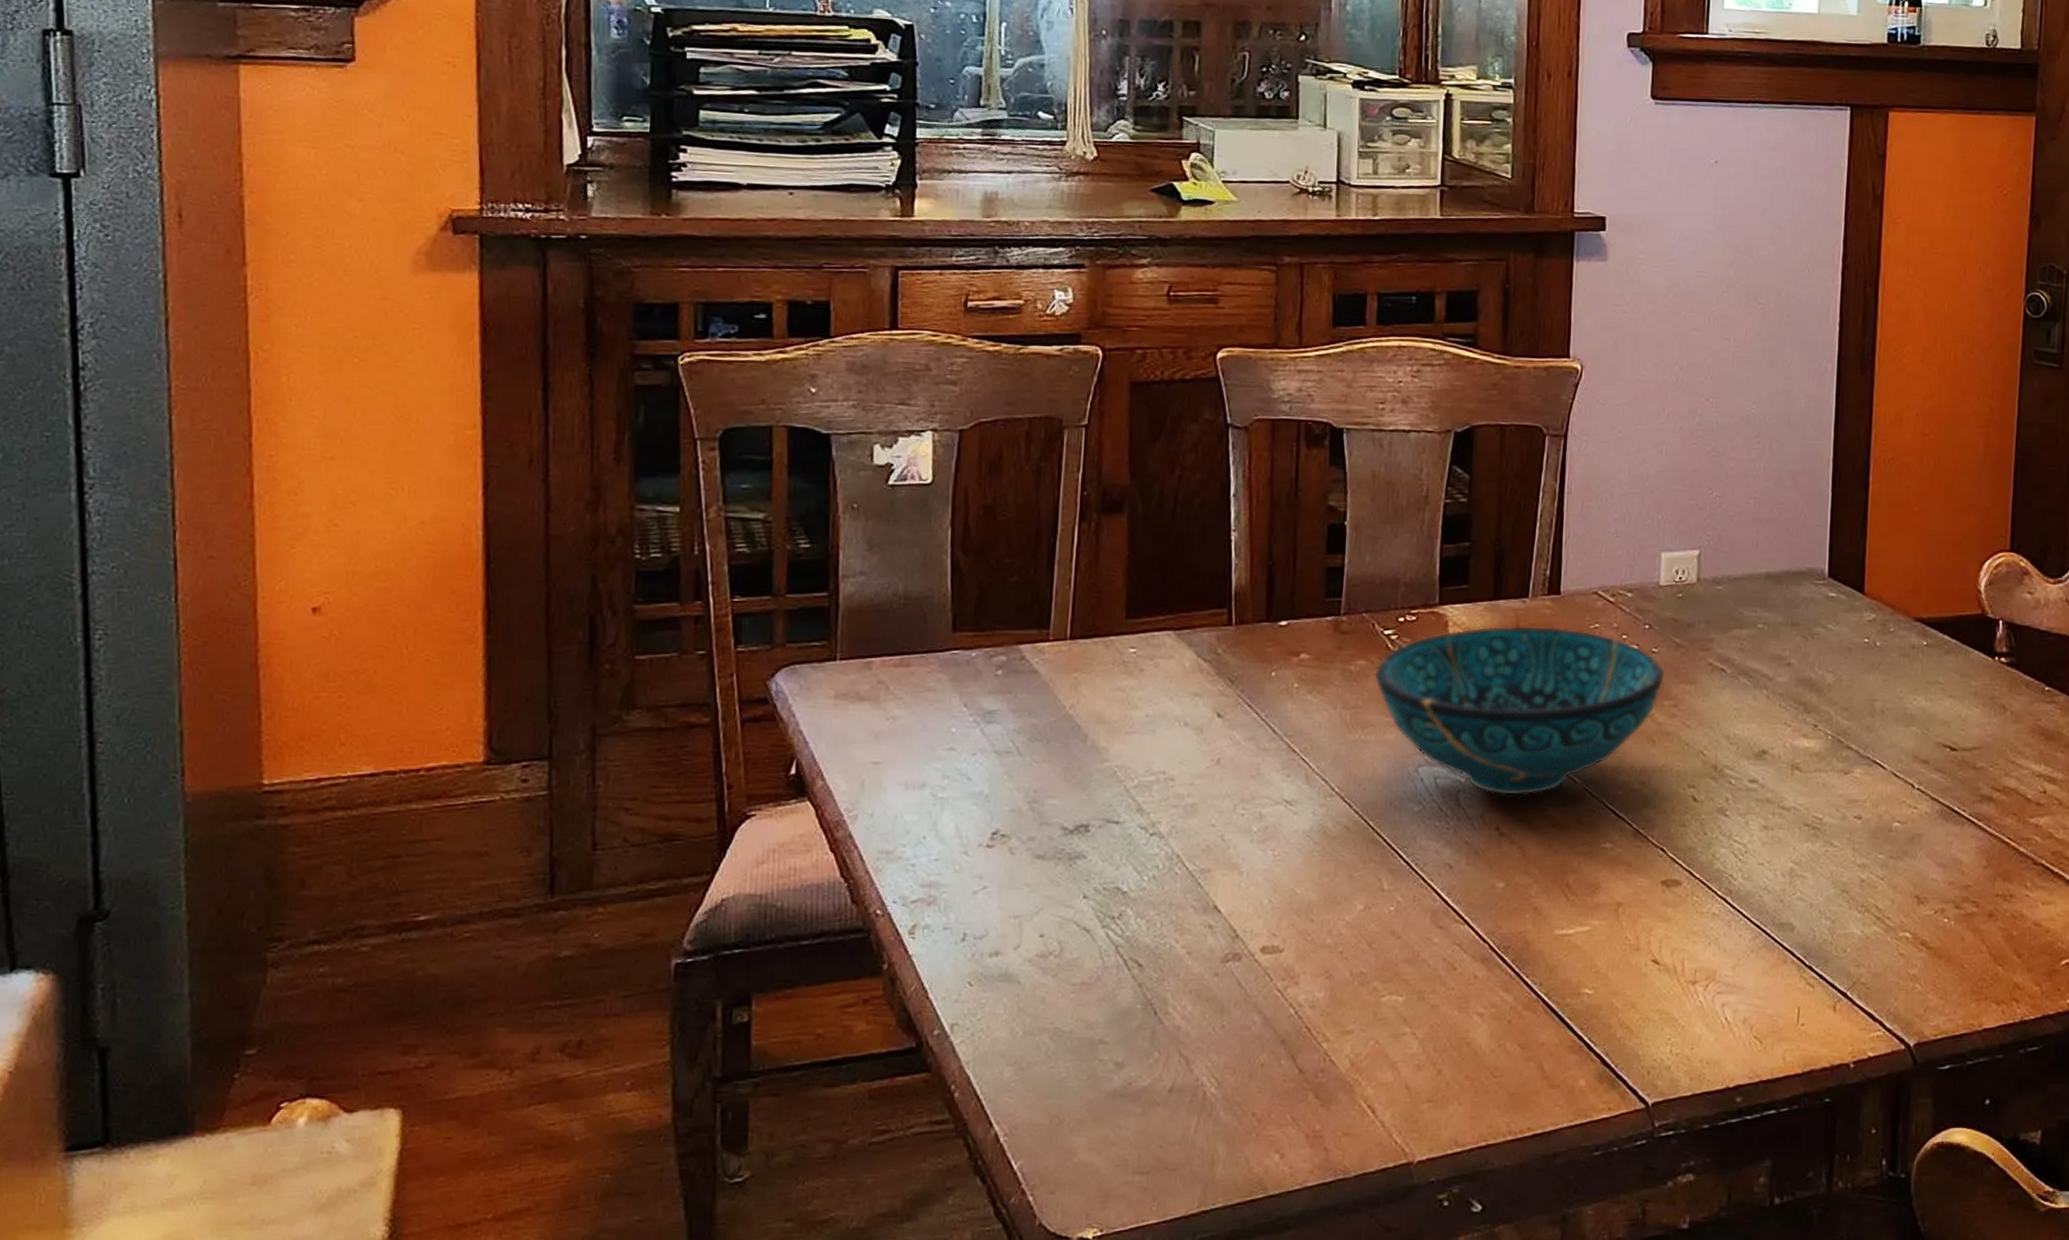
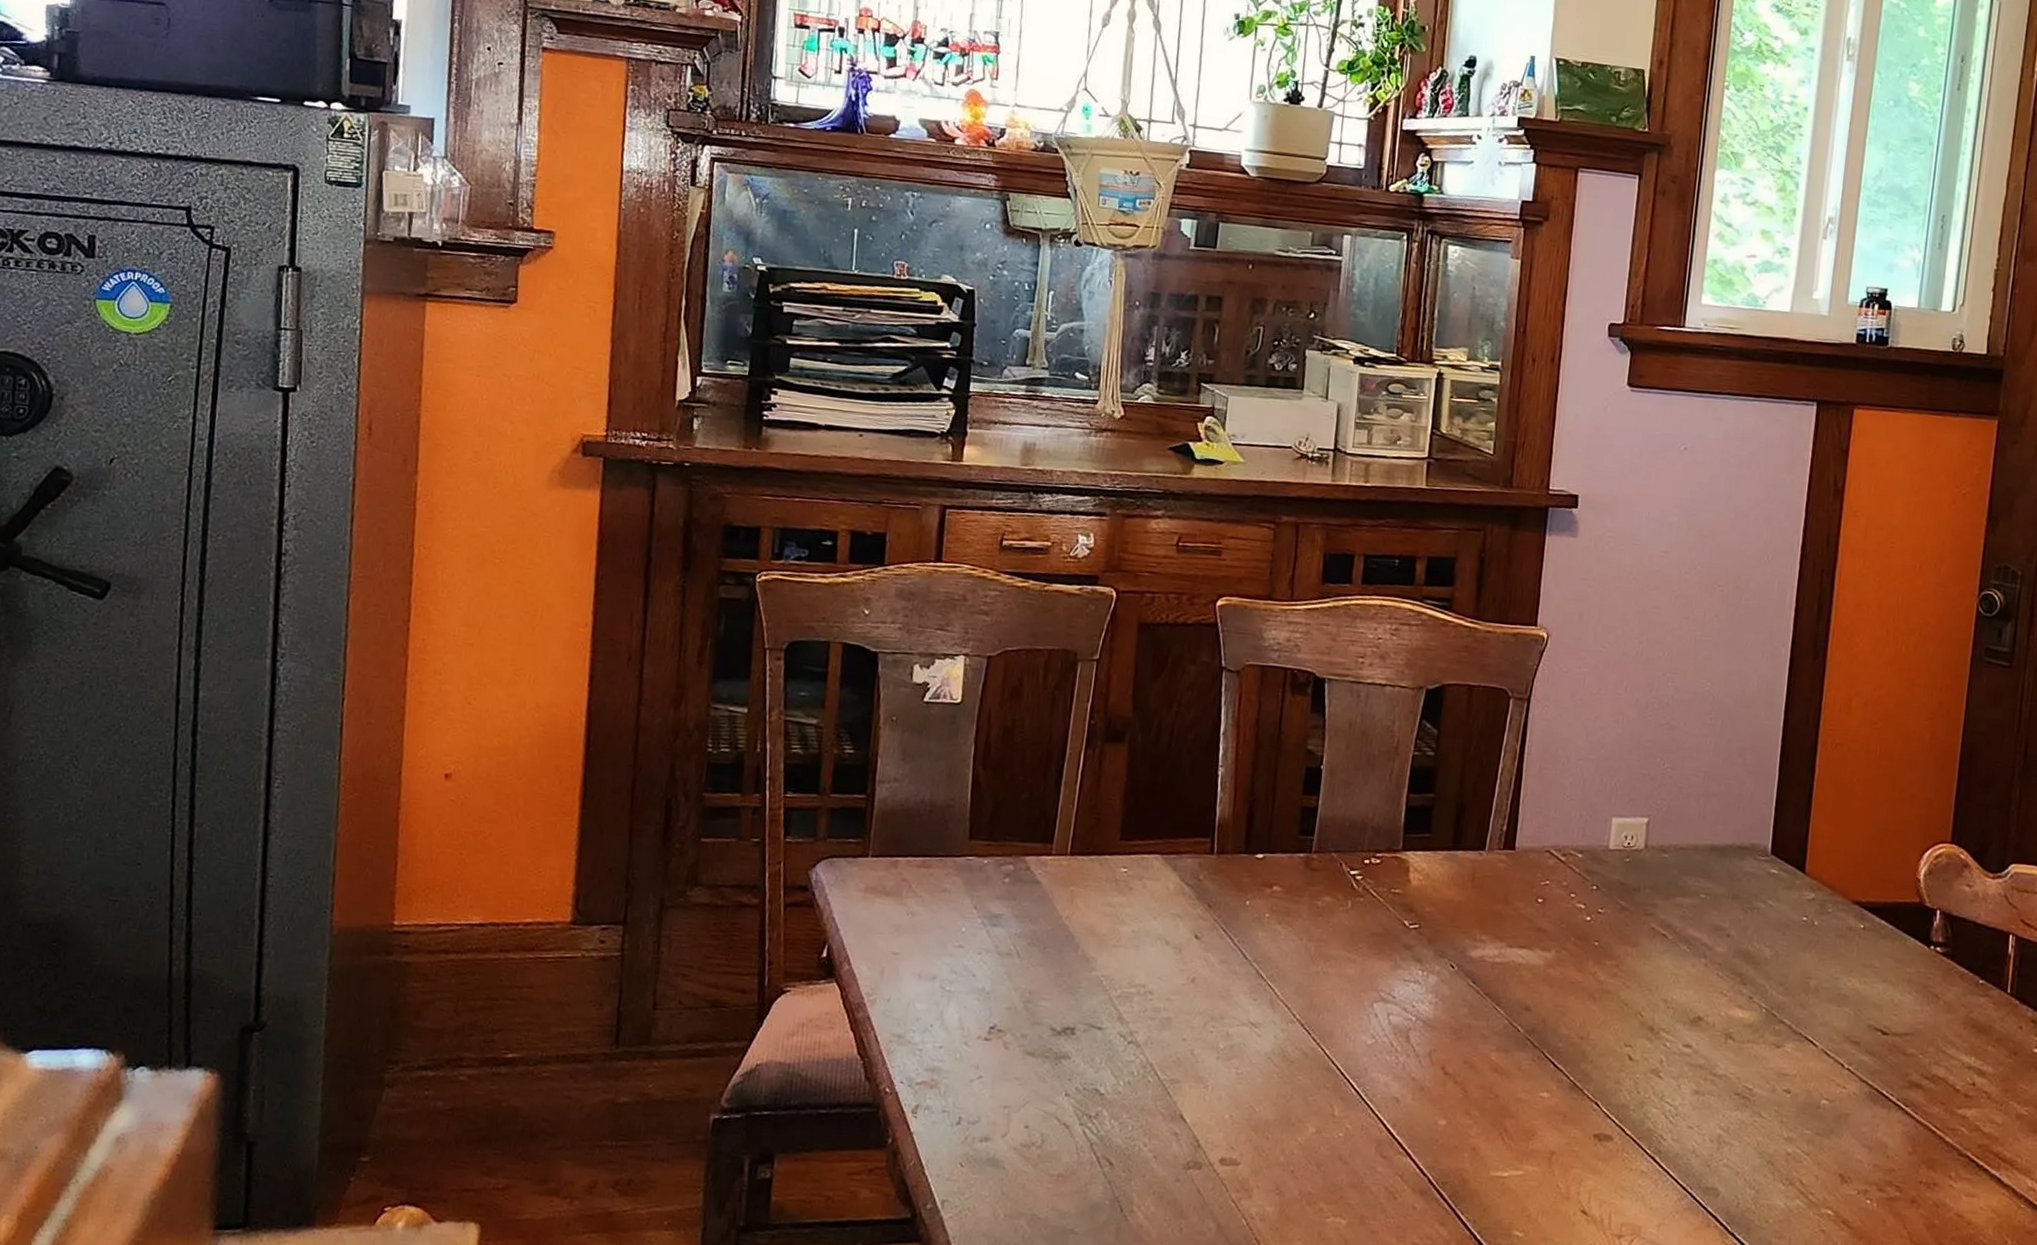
decorative bowl: present [1373,626,1665,796] -> none [1338,874,1609,1039]

